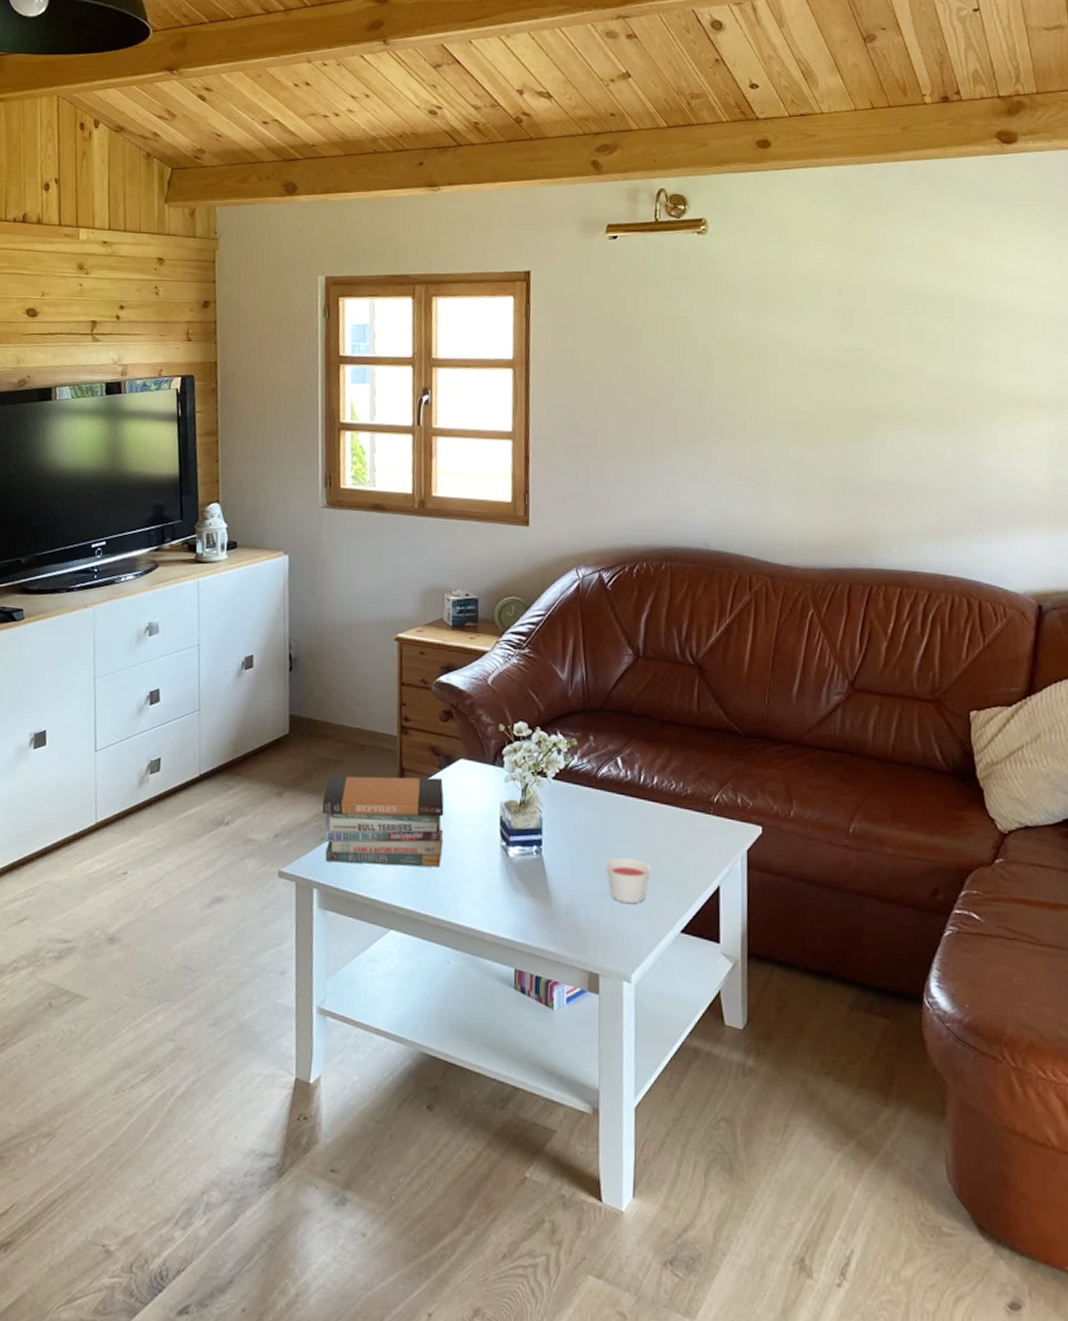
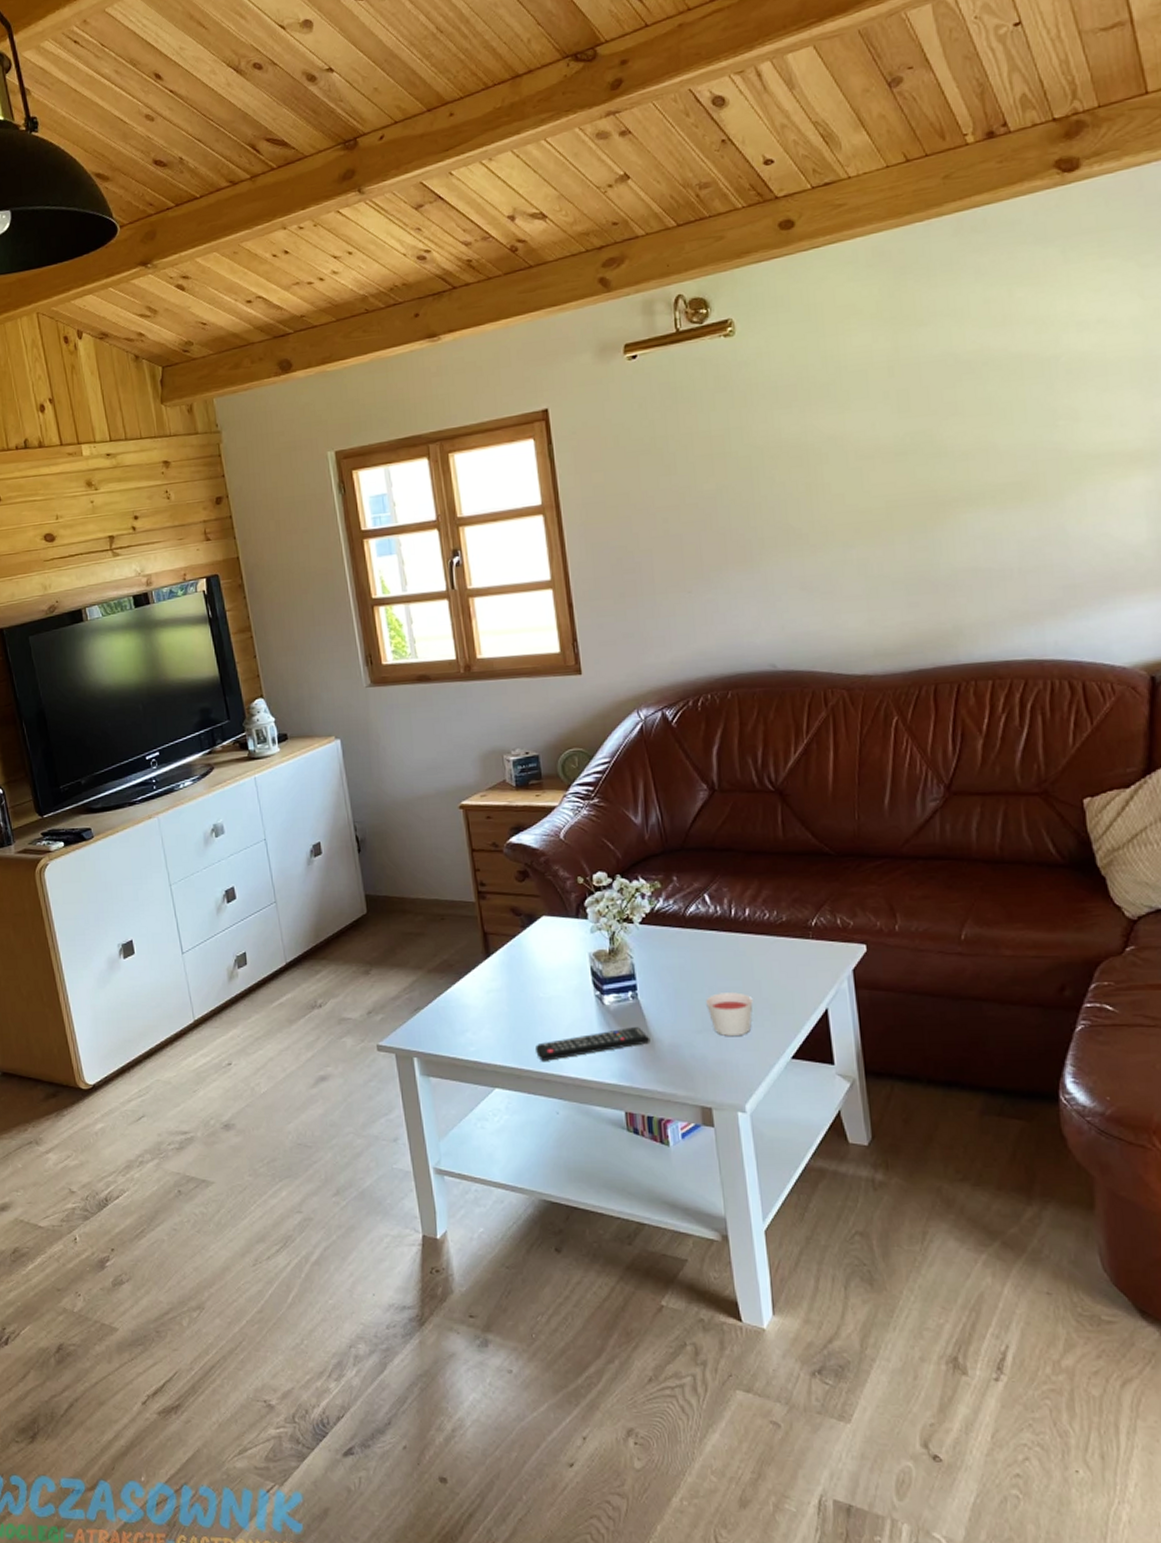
book stack: present [322,776,444,868] -> none [410,938,537,1031]
remote control: none [436,882,549,908] -> present [536,1027,651,1061]

